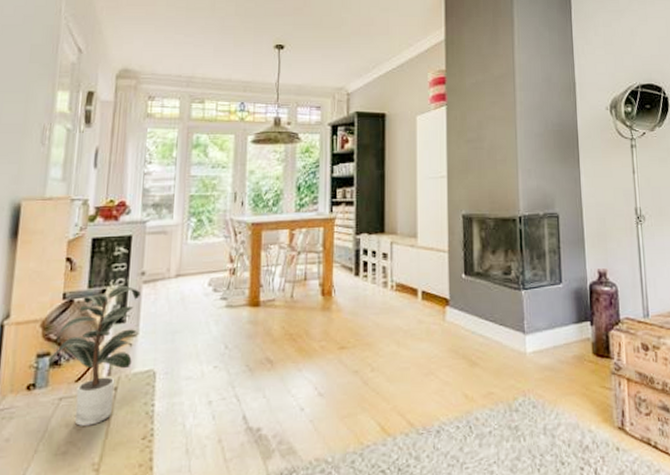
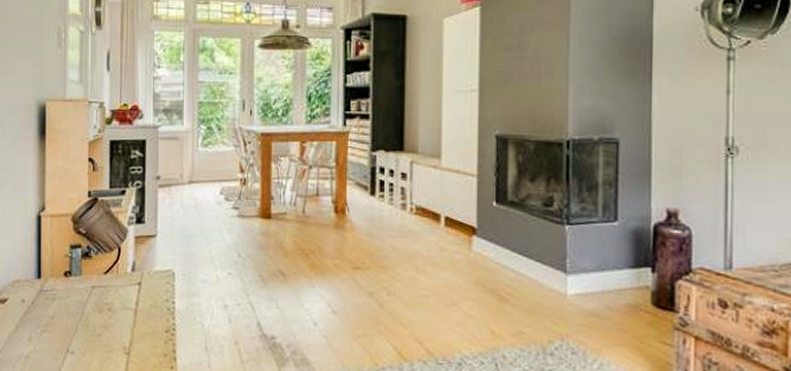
potted plant: present [47,285,141,426] -> none [79,187,157,314]

